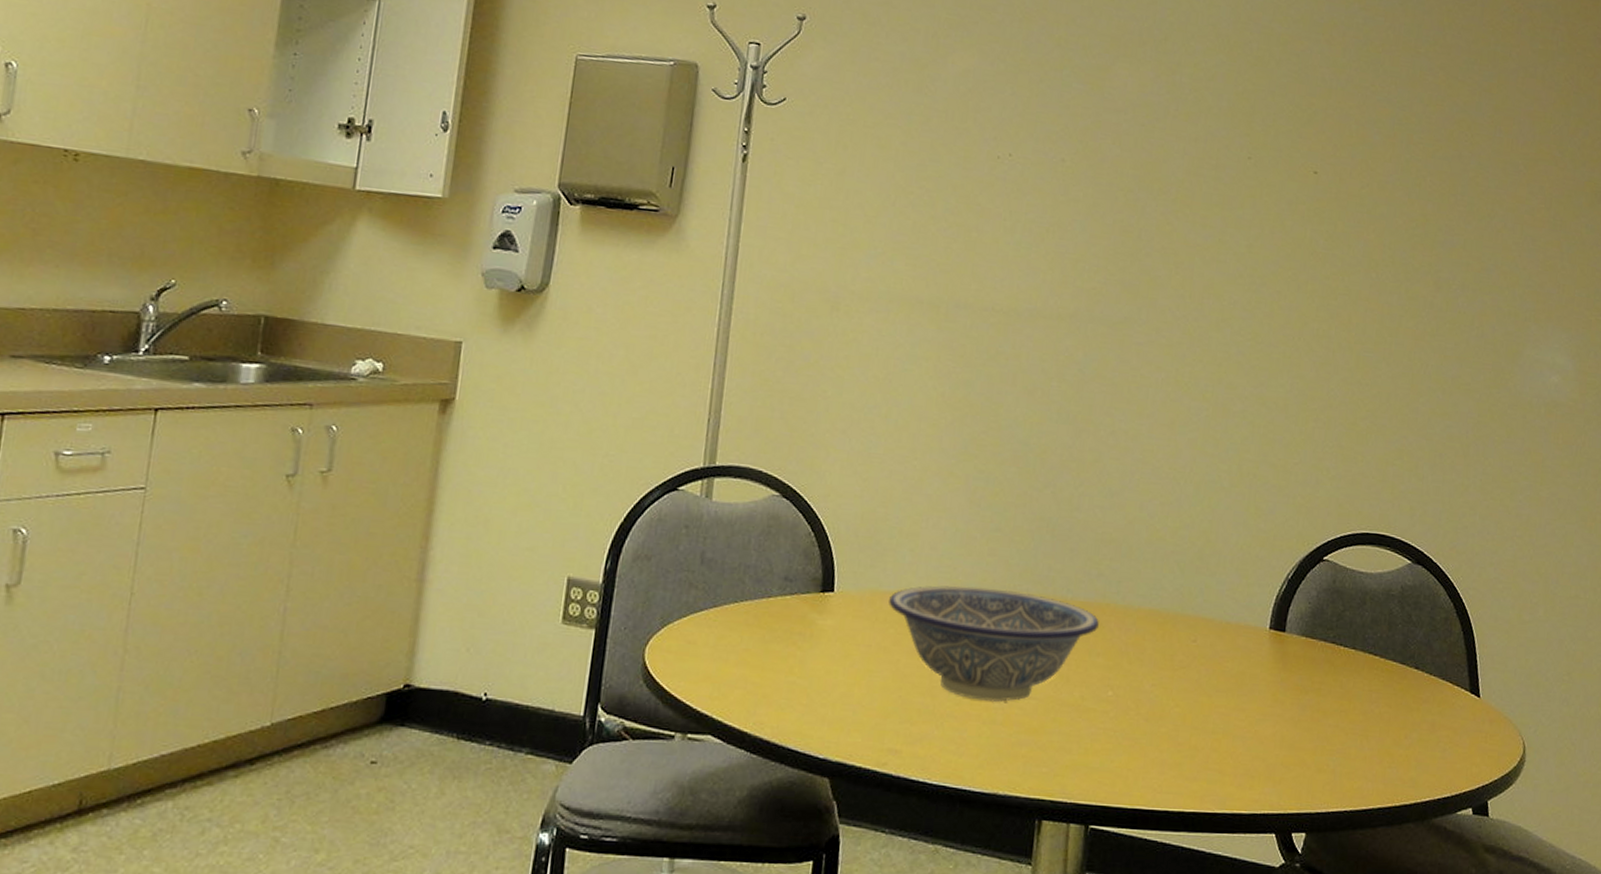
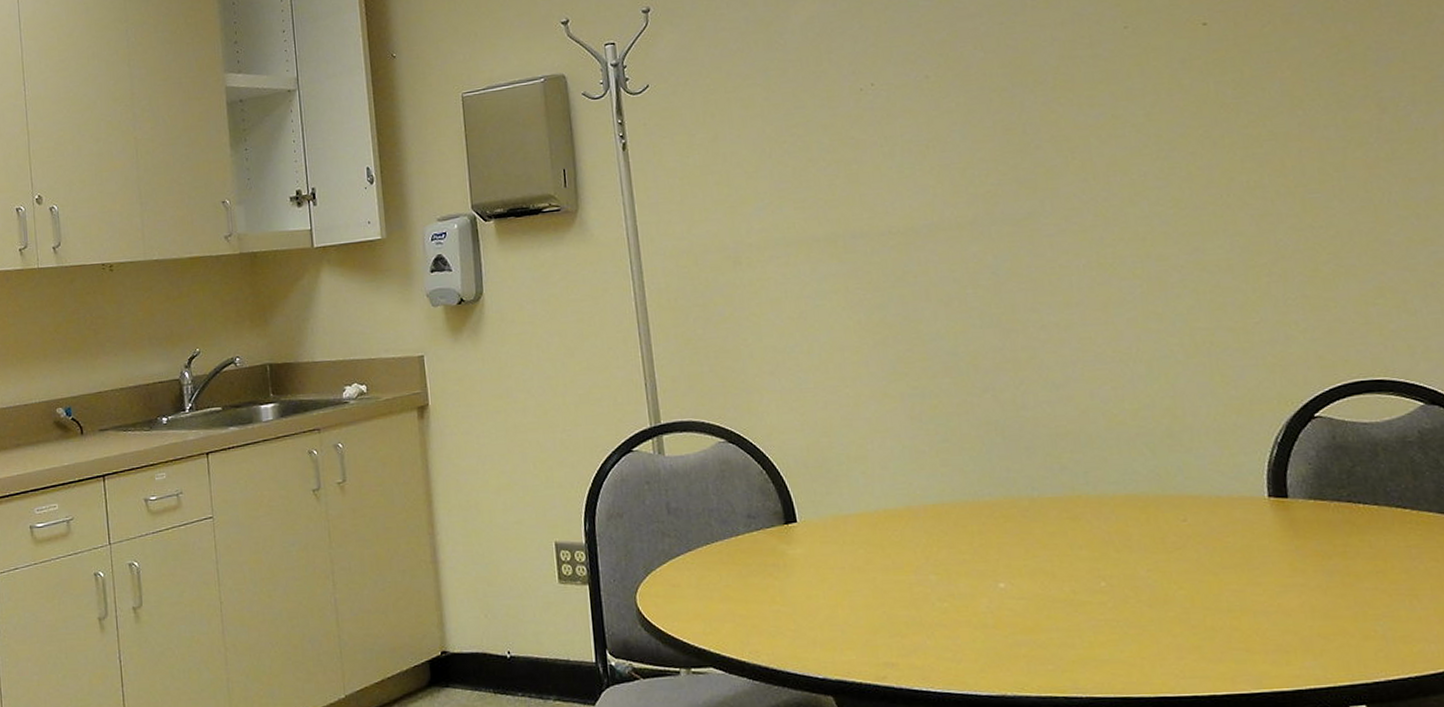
decorative bowl: present [889,585,1099,702] -> none [852,496,1074,607]

